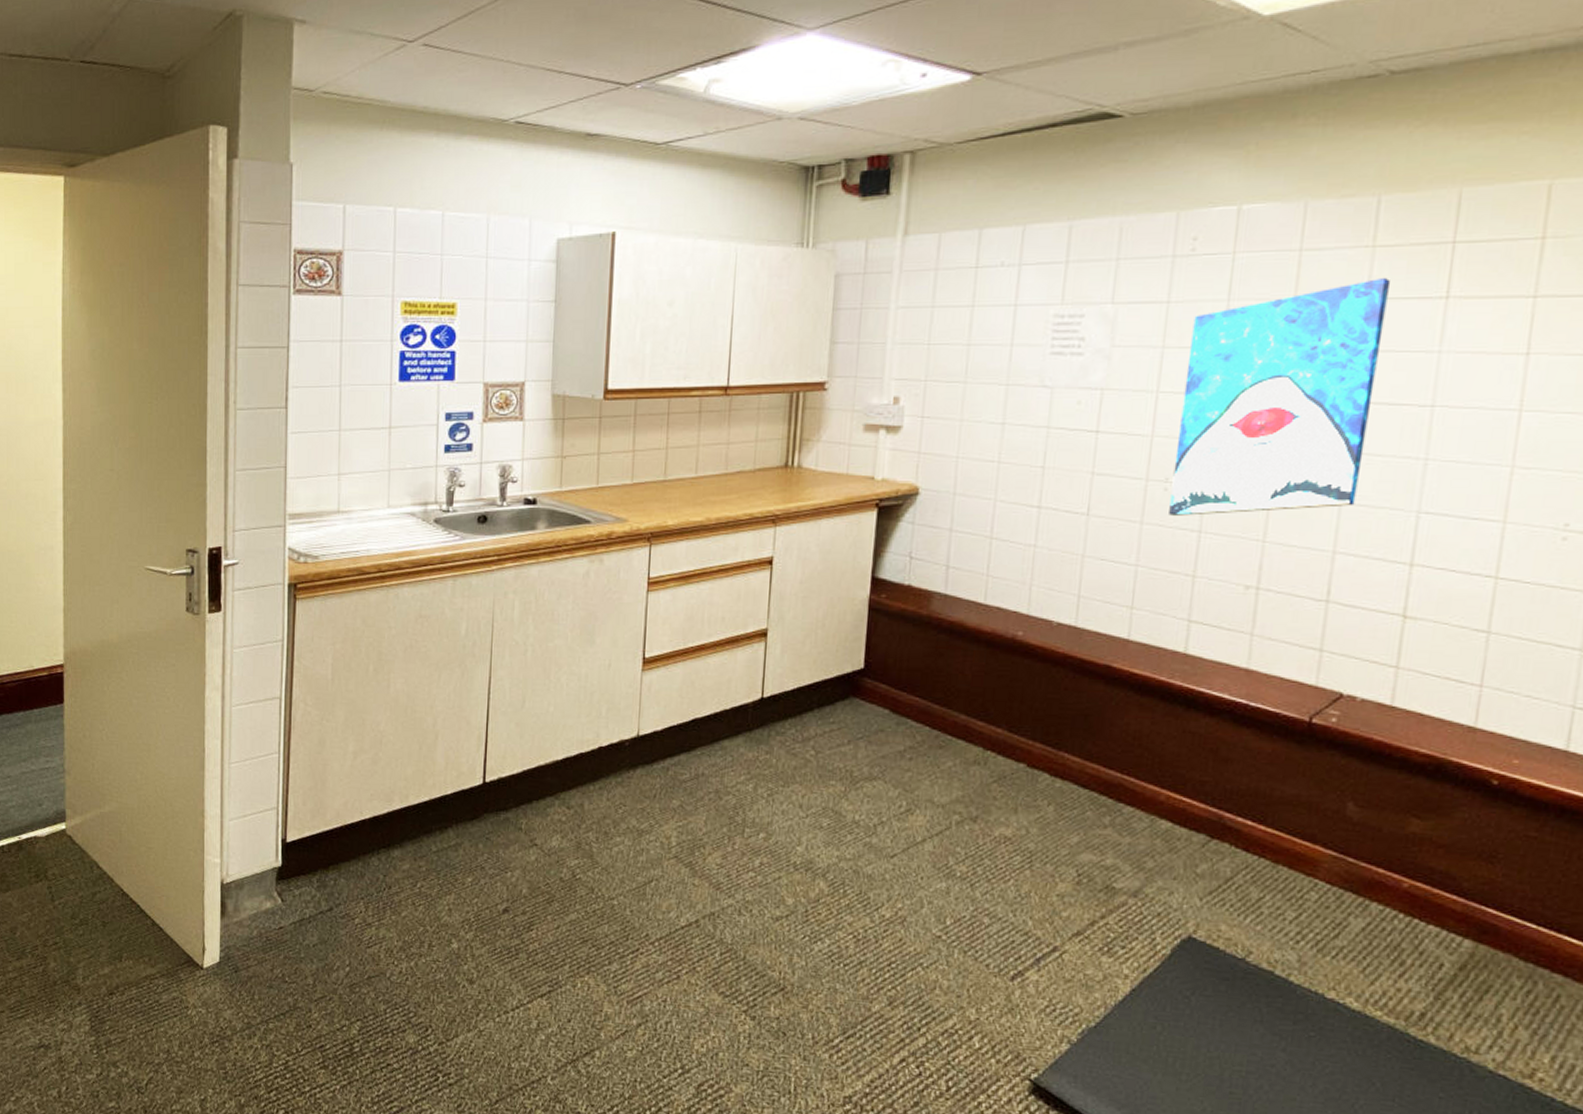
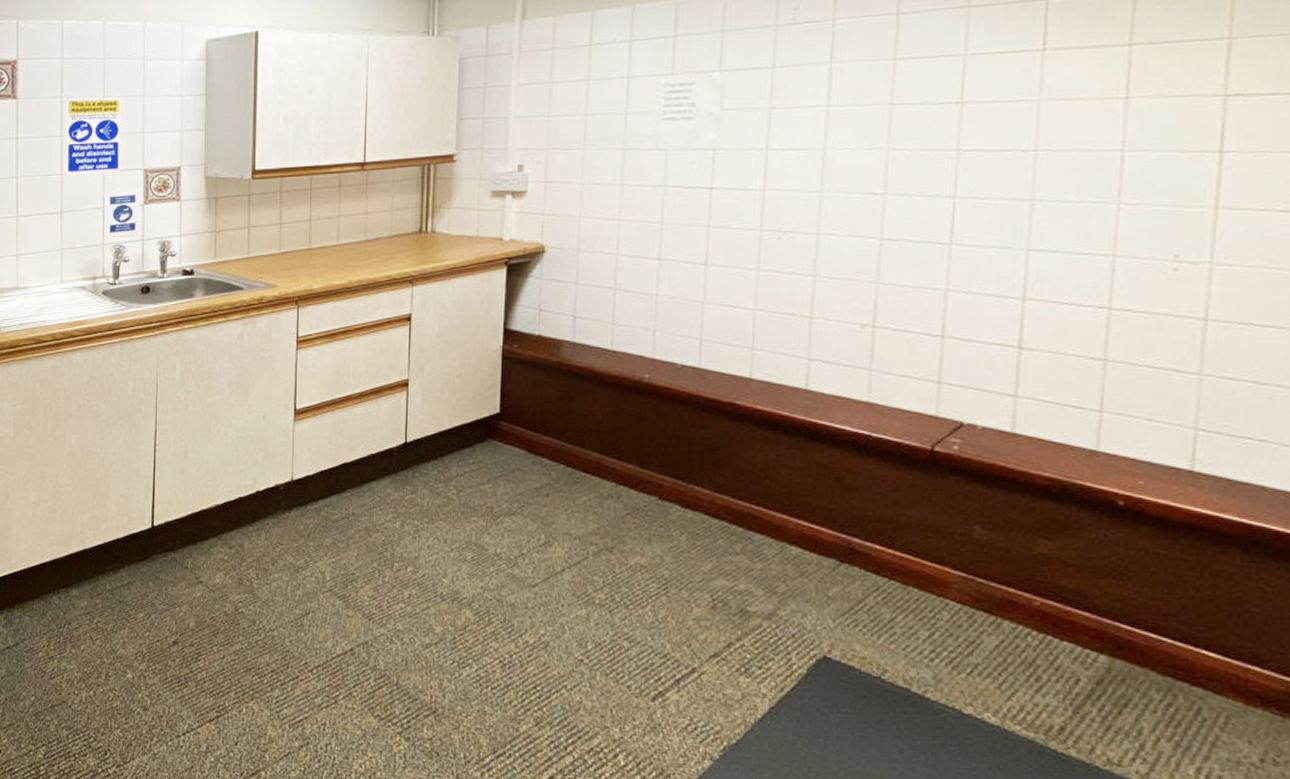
wall art: present [1169,277,1391,516] -> none [784,34,988,262]

